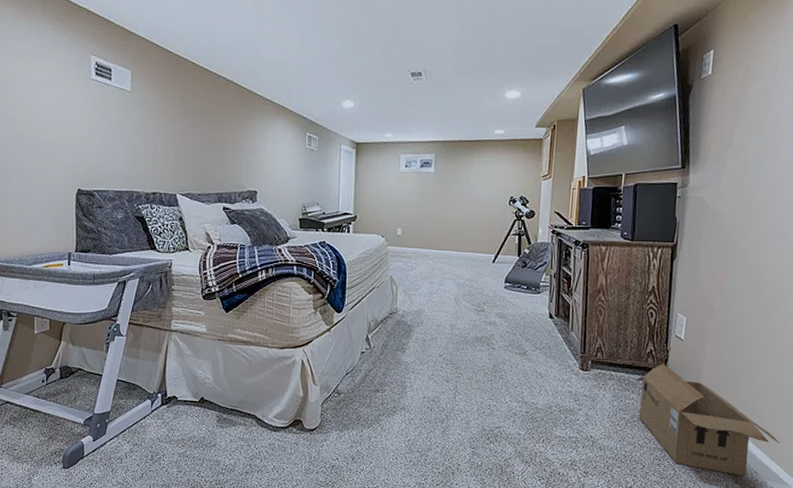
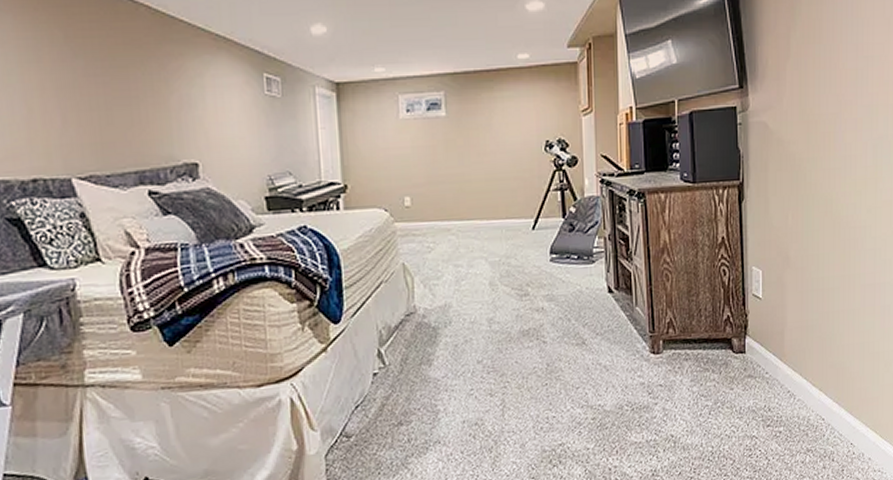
cardboard box: present [635,364,780,477] -> none [714,331,873,452]

